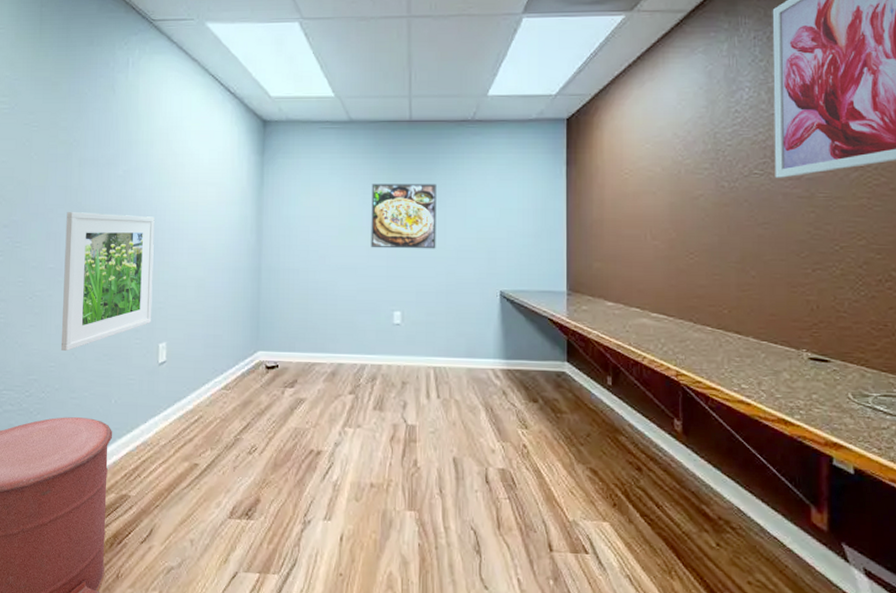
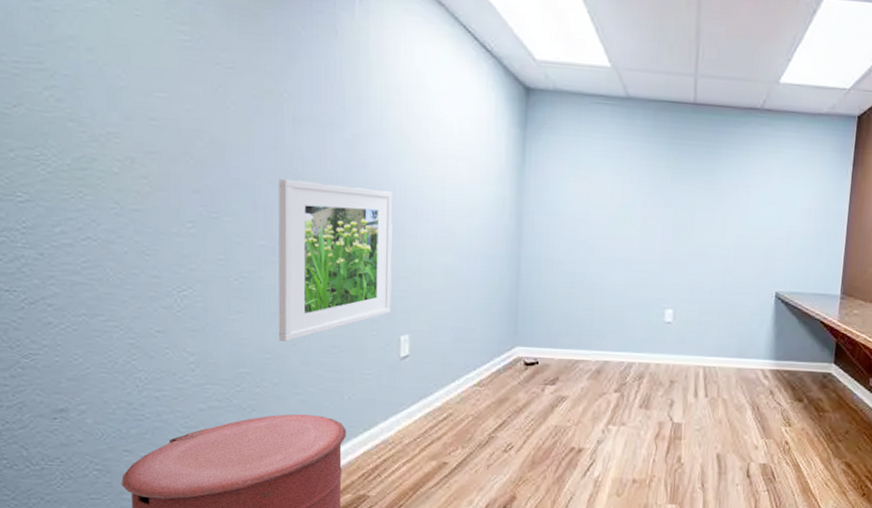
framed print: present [371,184,437,249] -> none [644,171,719,246]

